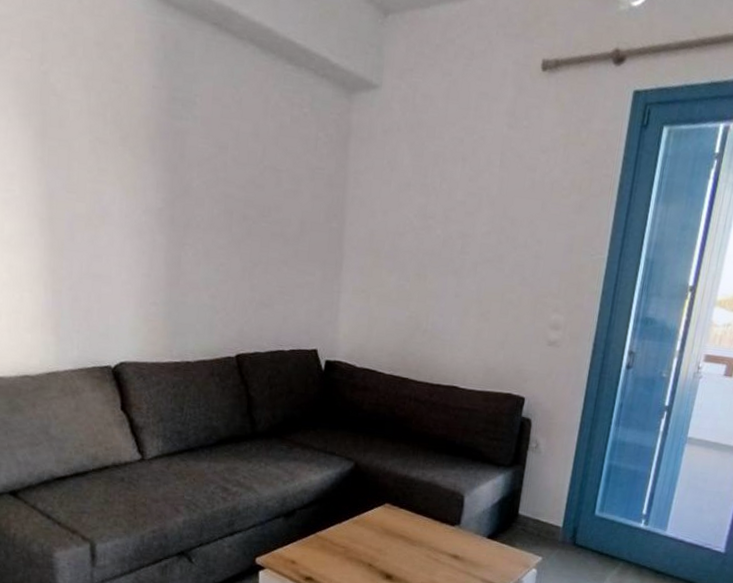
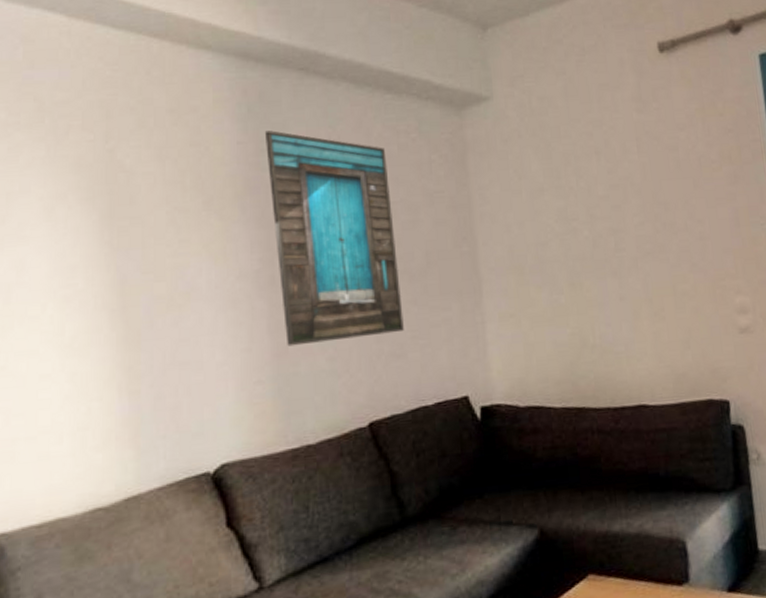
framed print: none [177,80,280,286] -> present [265,130,404,347]

